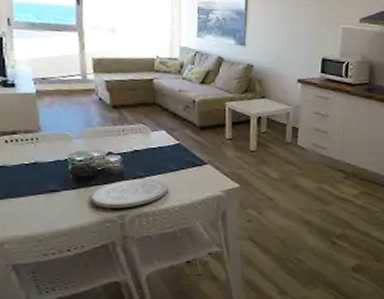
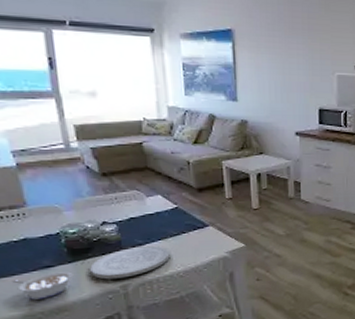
legume: none [19,197,76,222] -> present [12,271,74,300]

